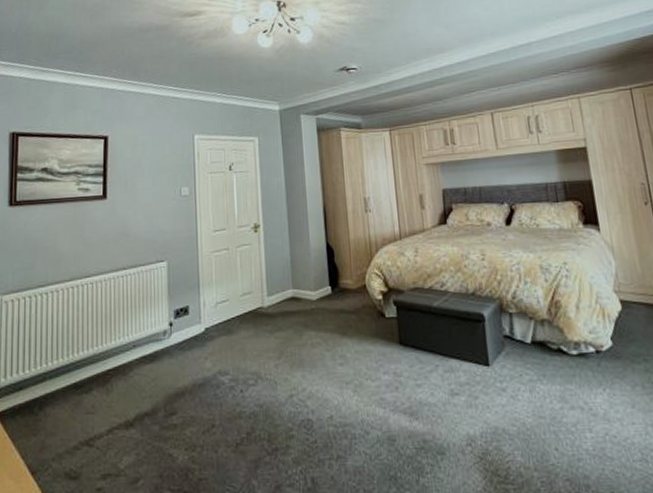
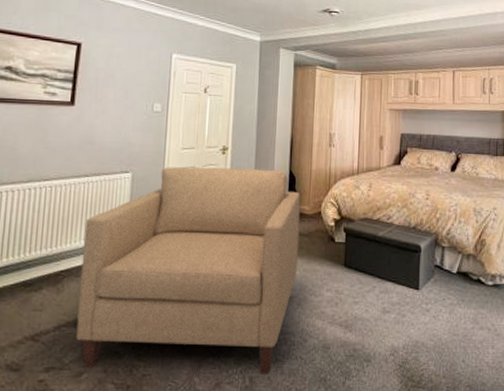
chair: none [127,243,349,474] -> present [76,167,301,374]

